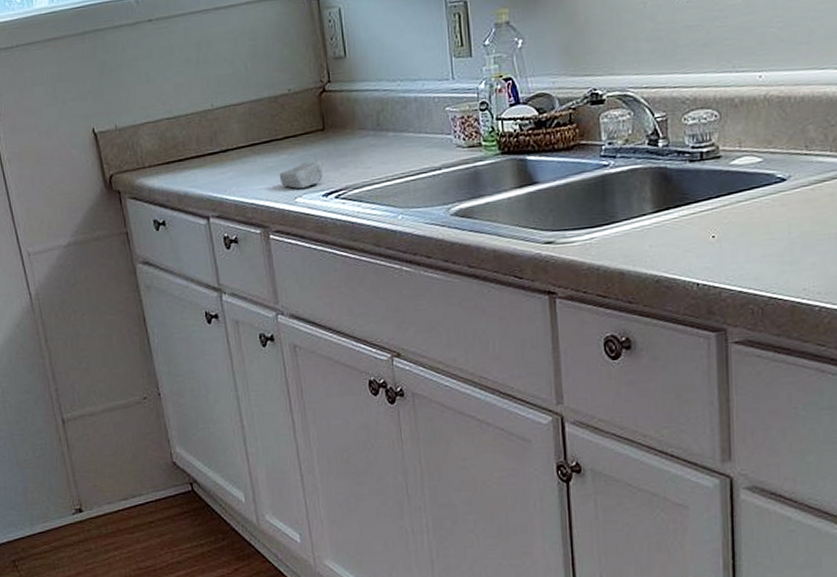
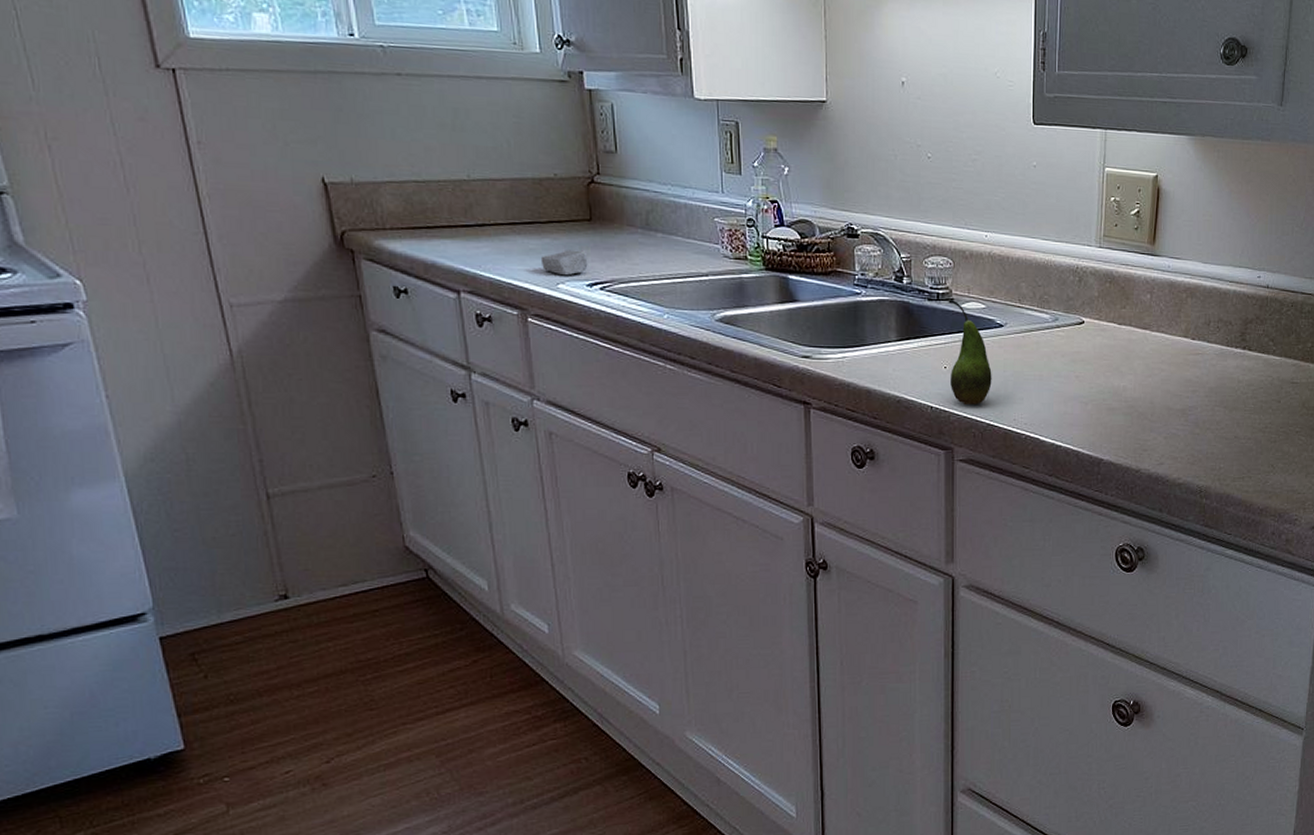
fruit: none [714,156,773,278] -> present [948,298,992,406]

